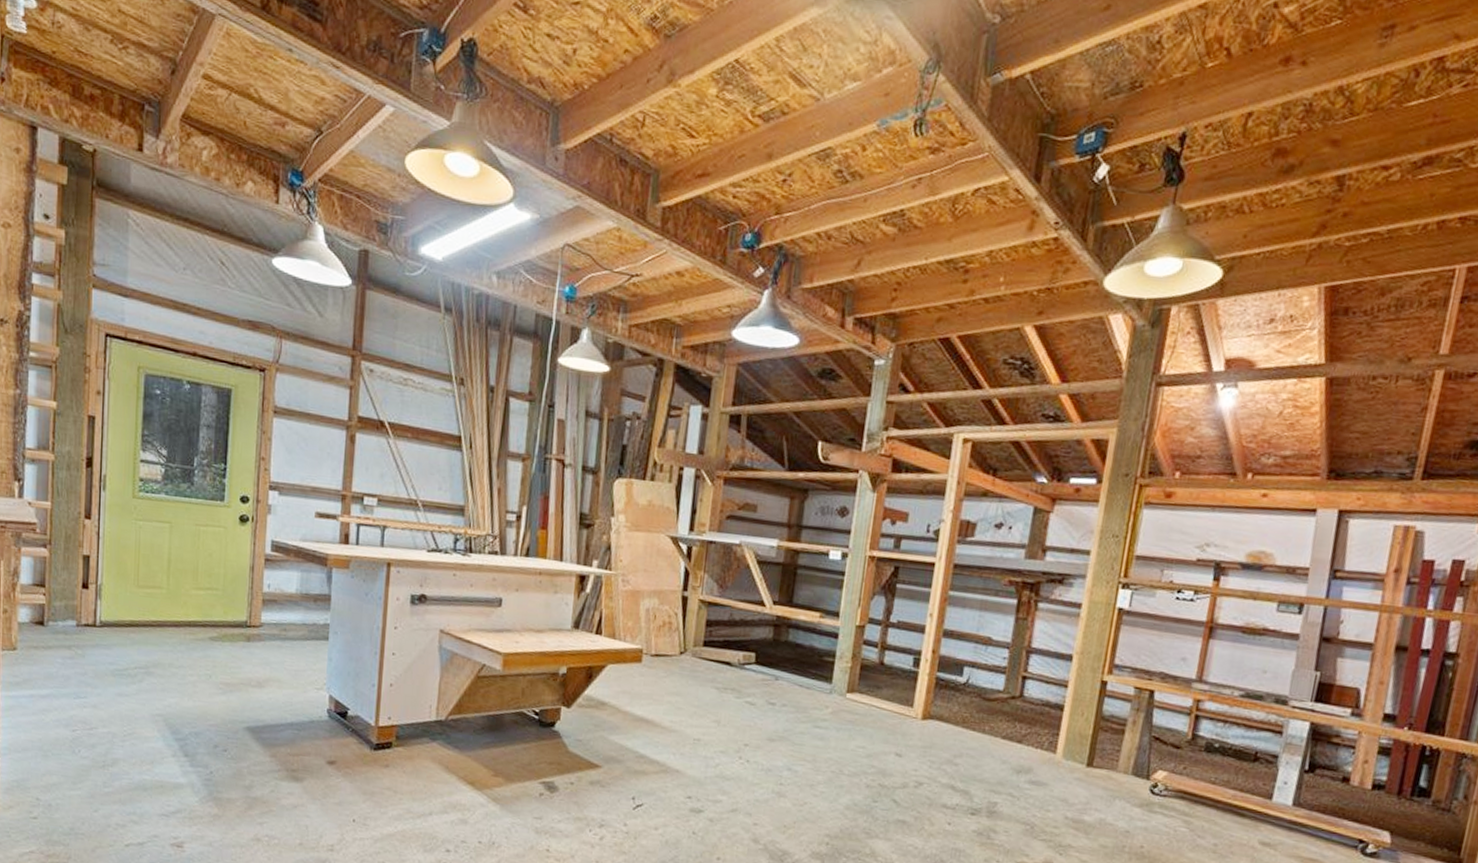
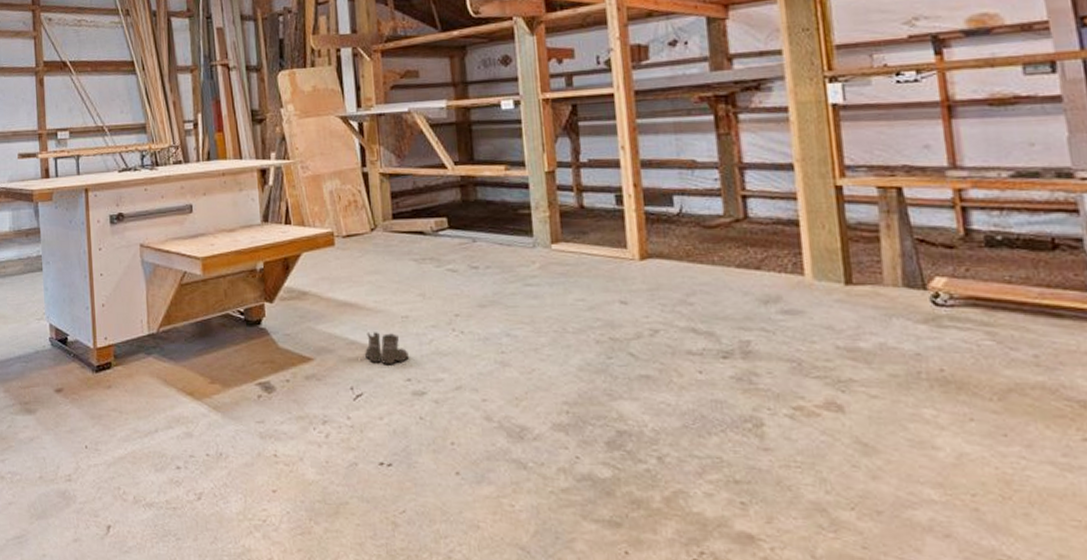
boots: none [652,748,694,782] -> present [365,332,409,365]

